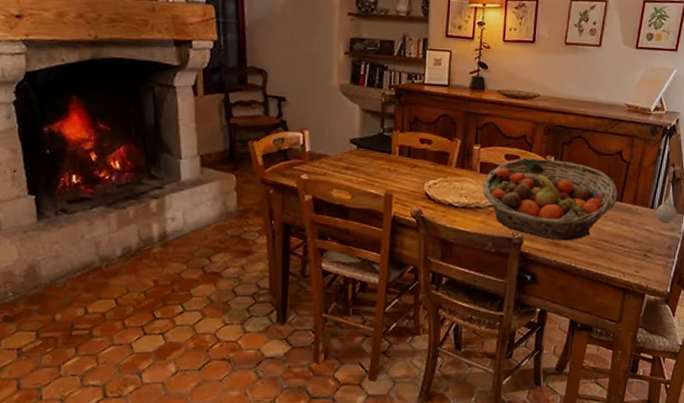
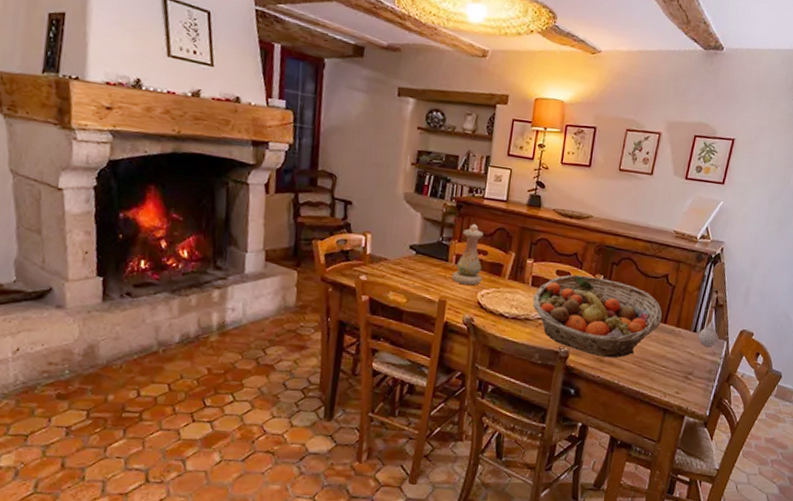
vase: none [396,112,428,177] -> present [452,224,483,286]

